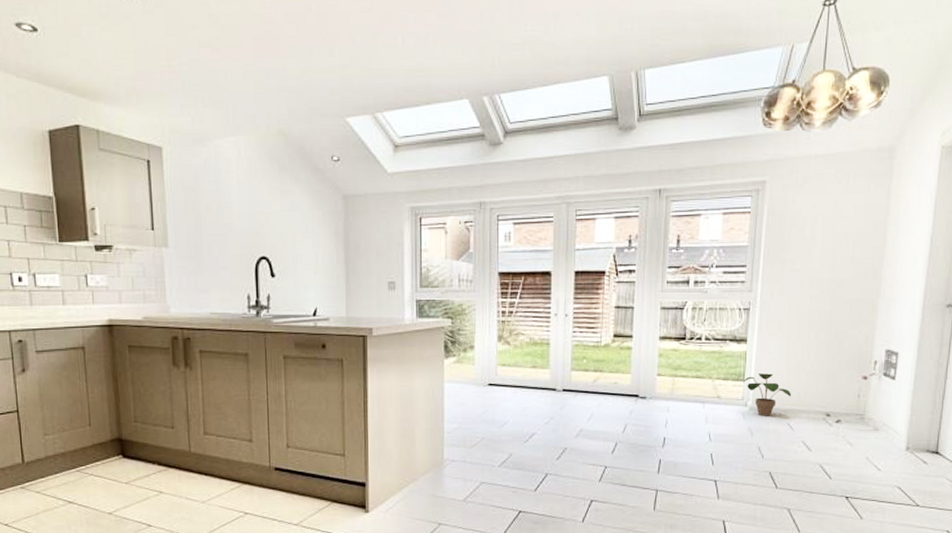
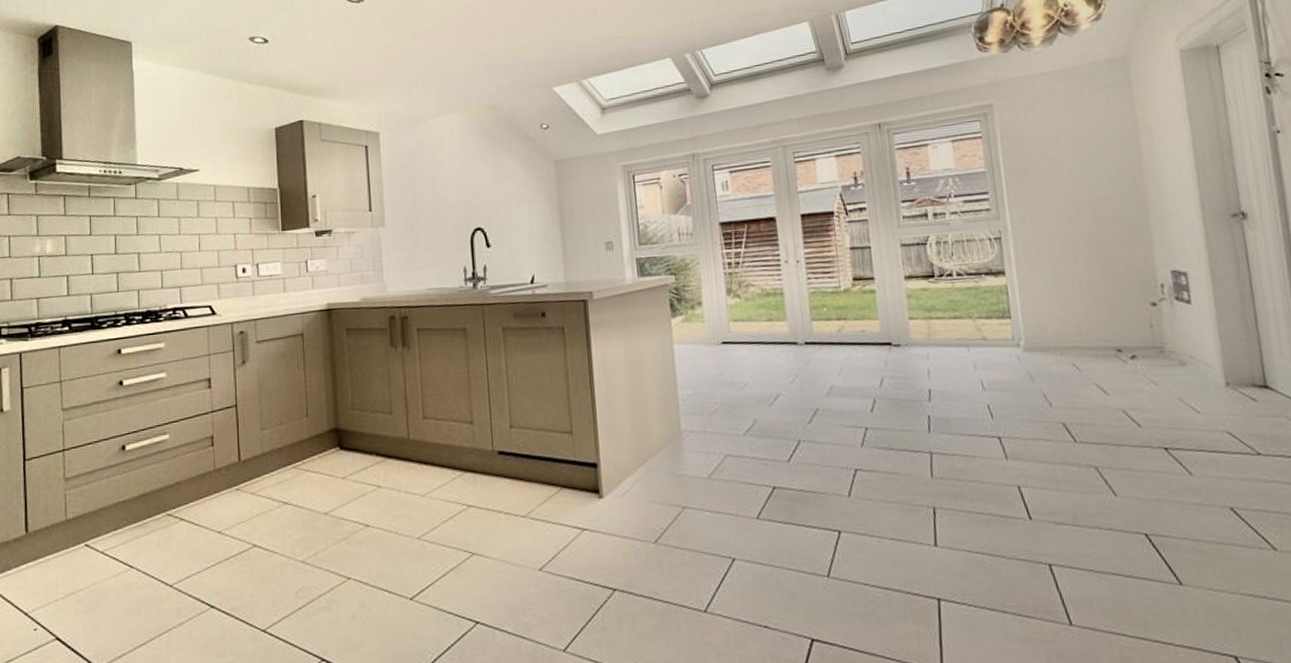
potted plant: present [743,373,792,416] -> none [1010,307,1071,357]

